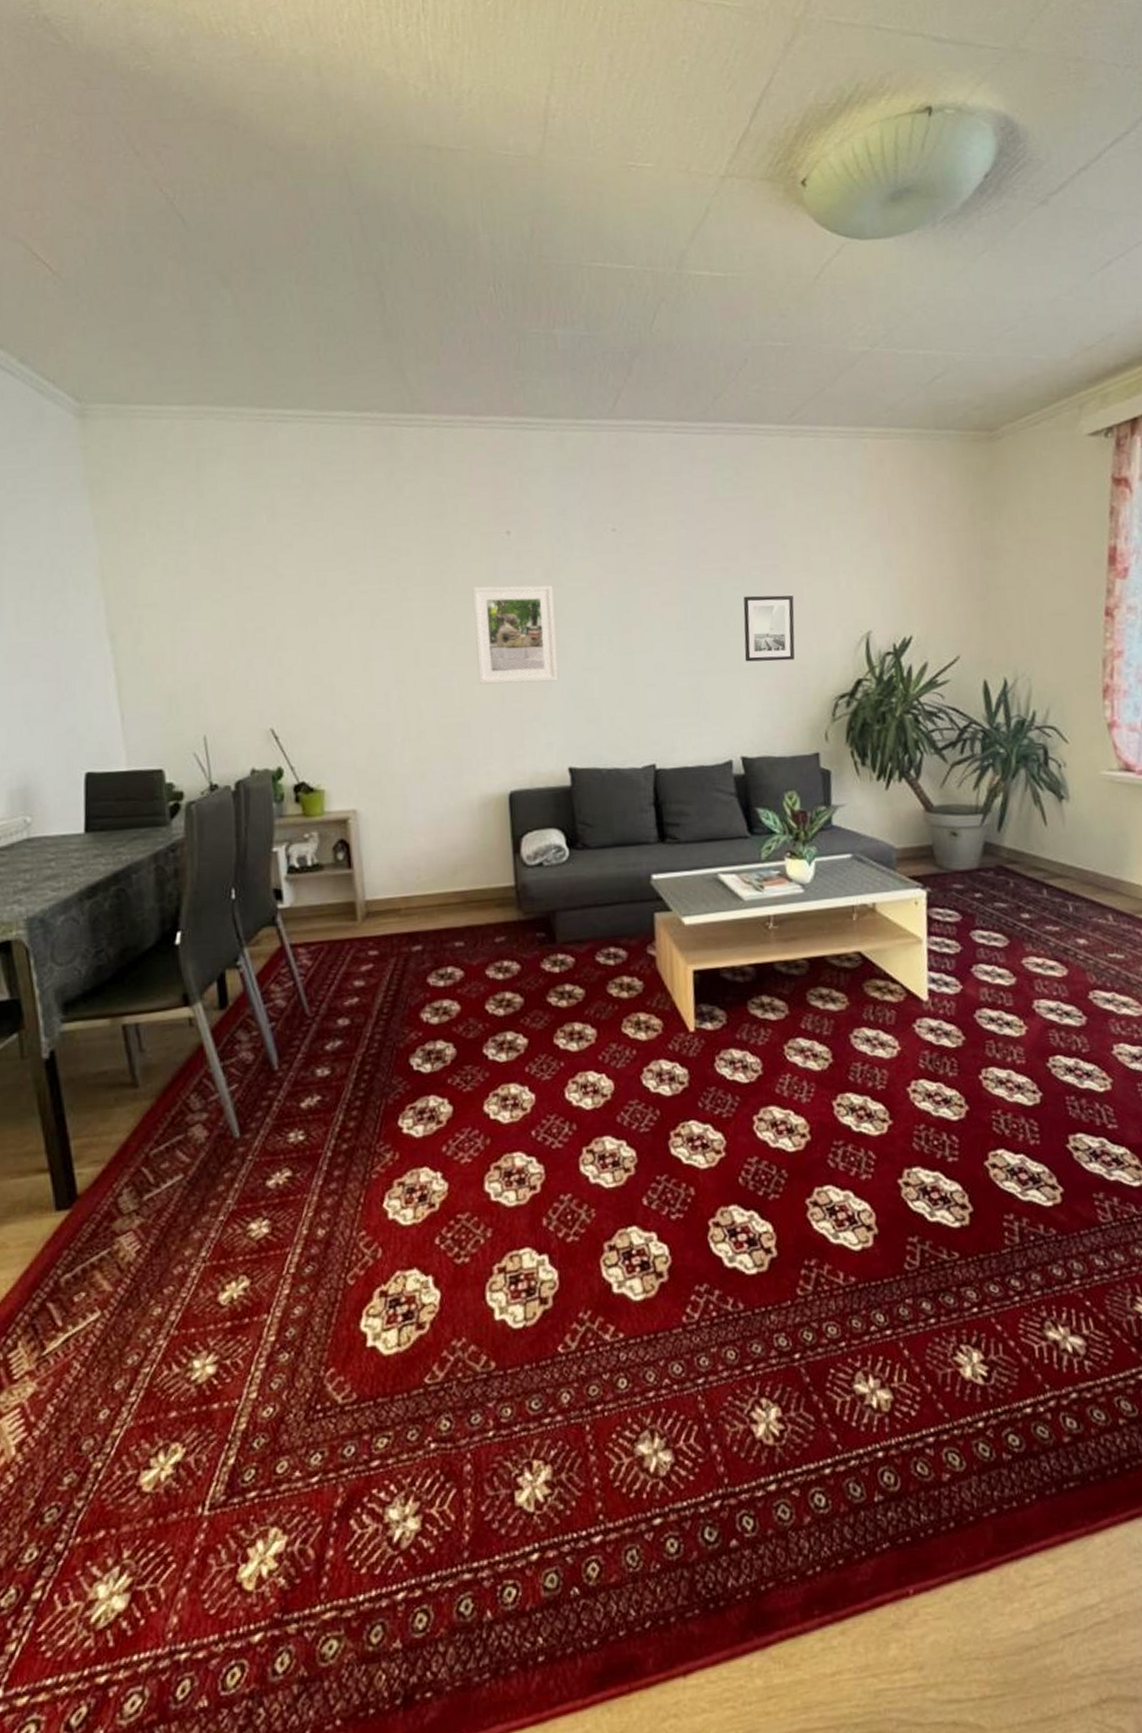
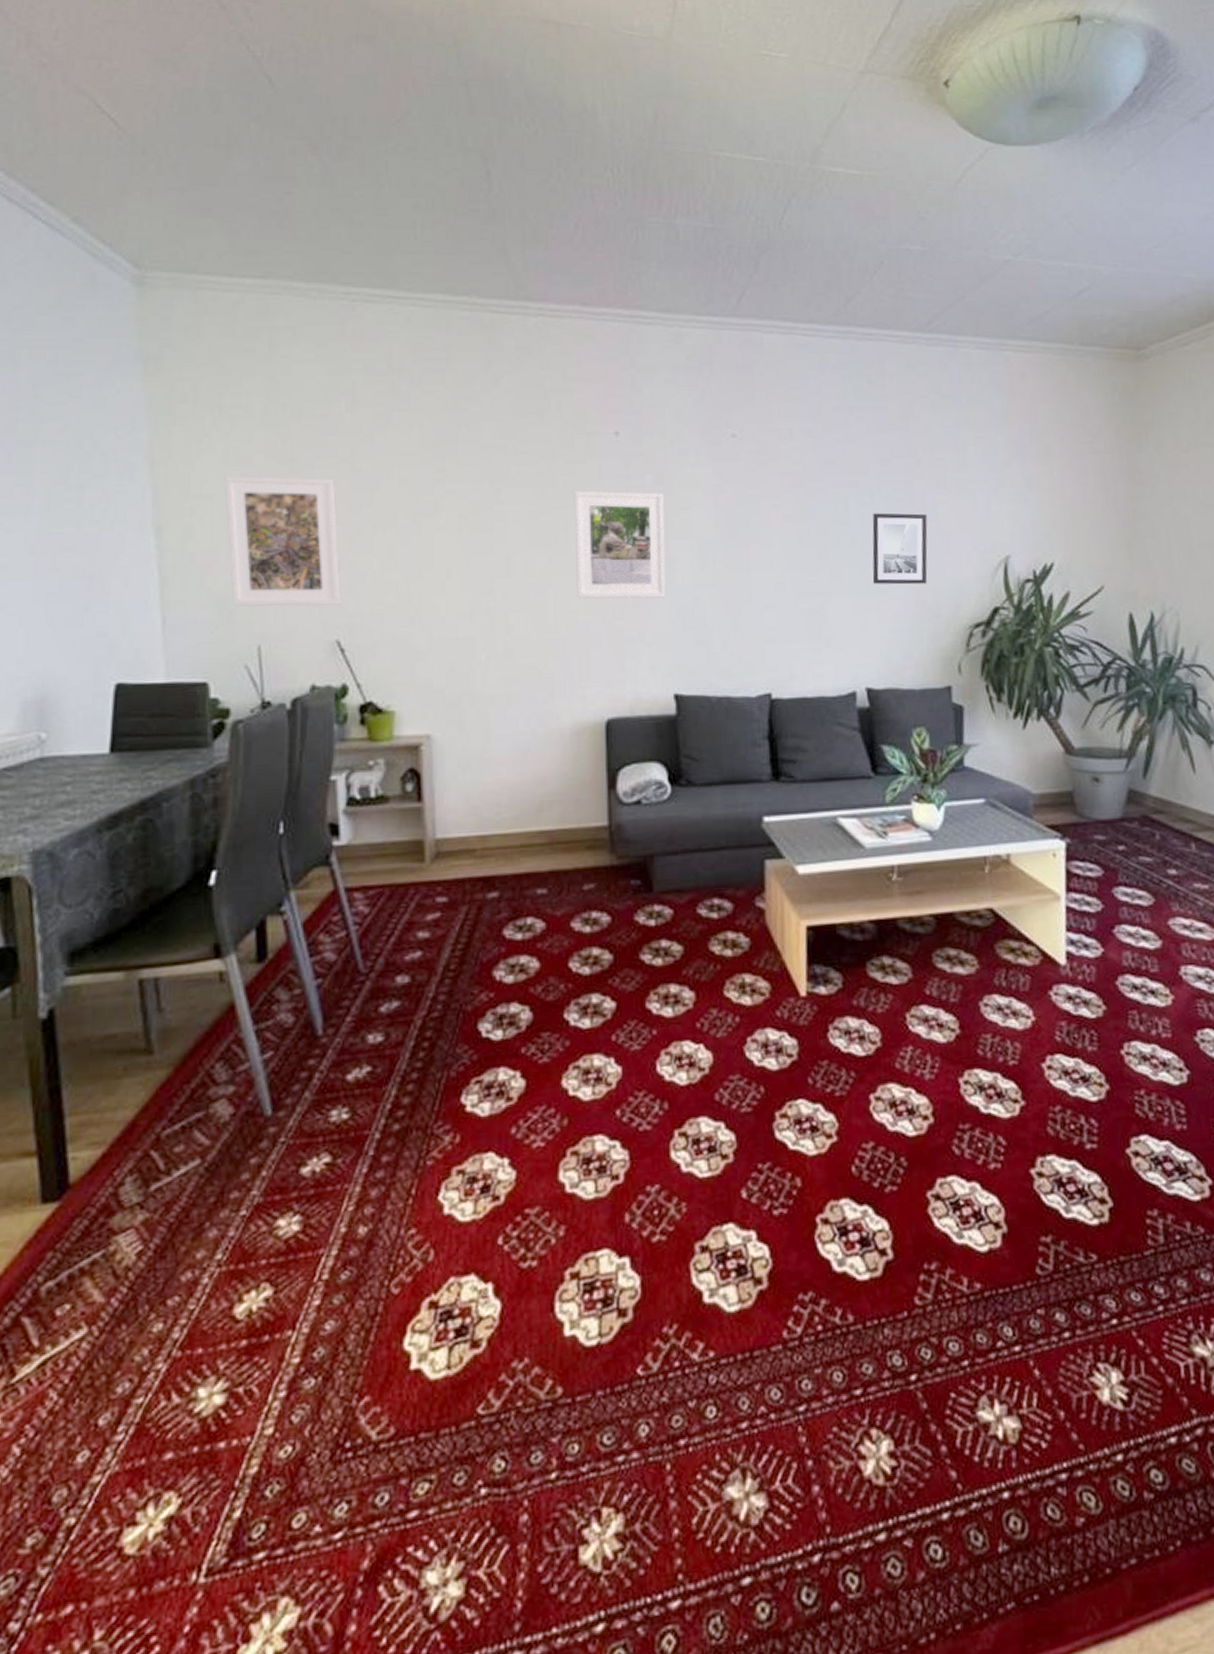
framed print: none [166,584,272,702] -> present [224,475,341,607]

